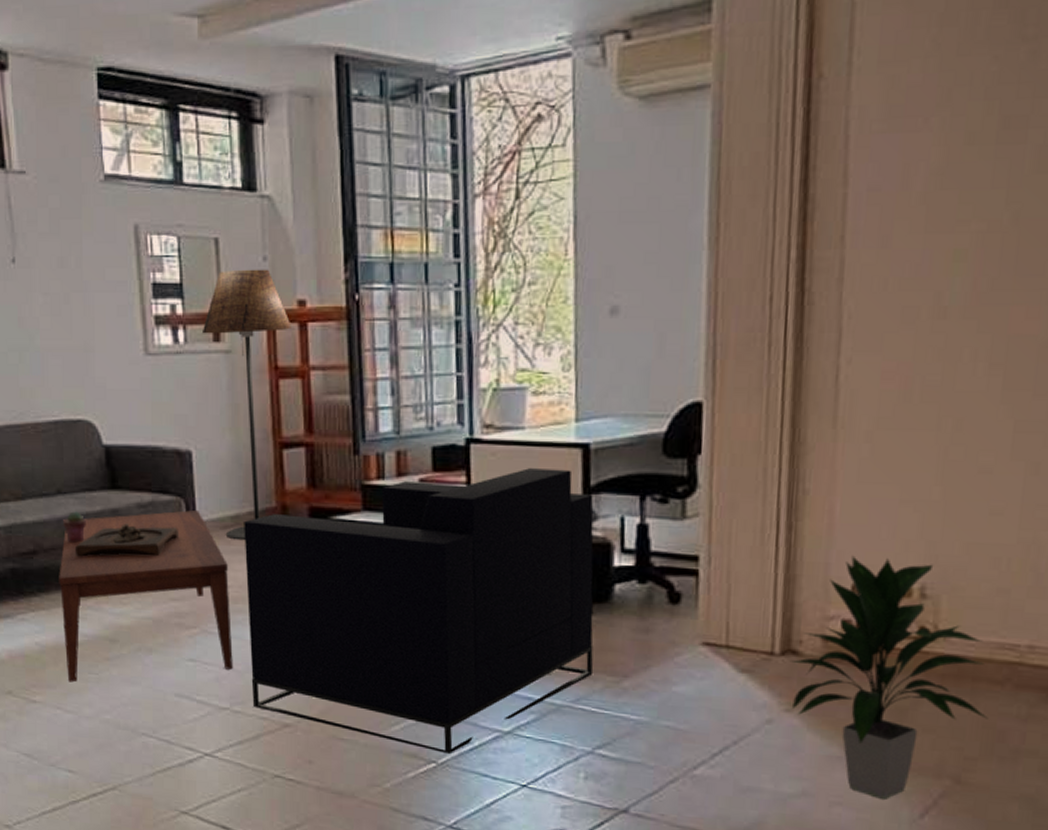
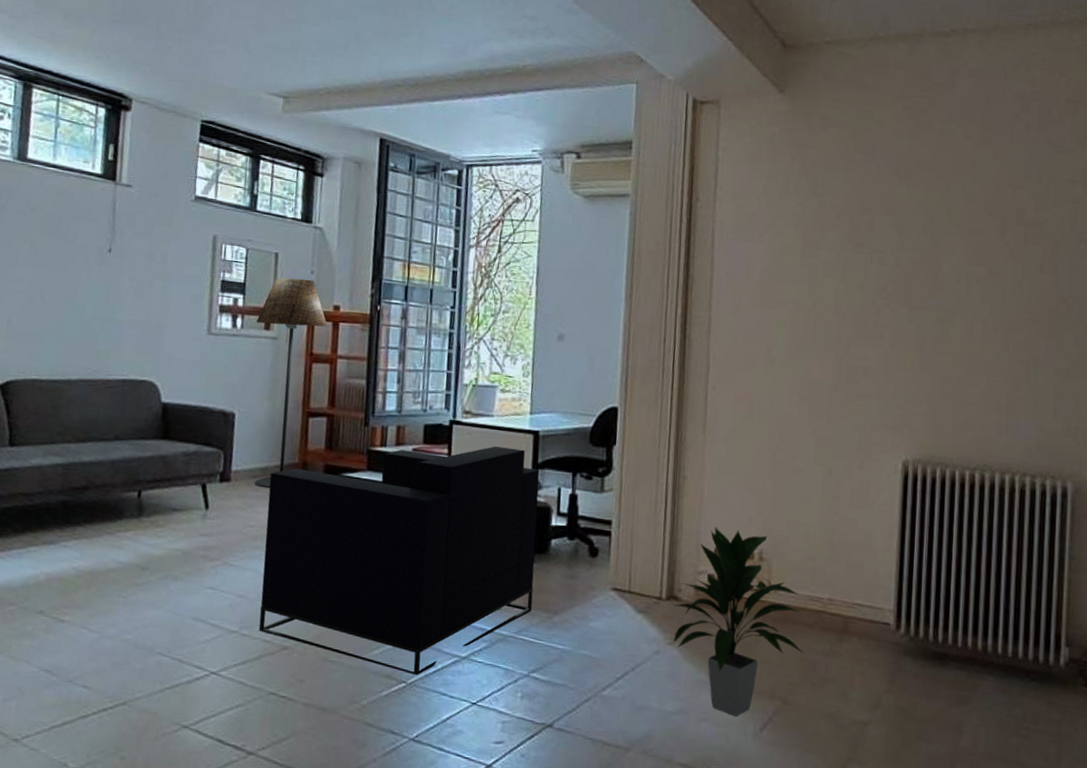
coffee table: present [59,510,233,683] -> none [98,460,253,605]
potted succulent: present [63,511,86,543] -> none [116,455,137,482]
wooden tray: present [74,523,178,557] -> none [122,468,215,497]

